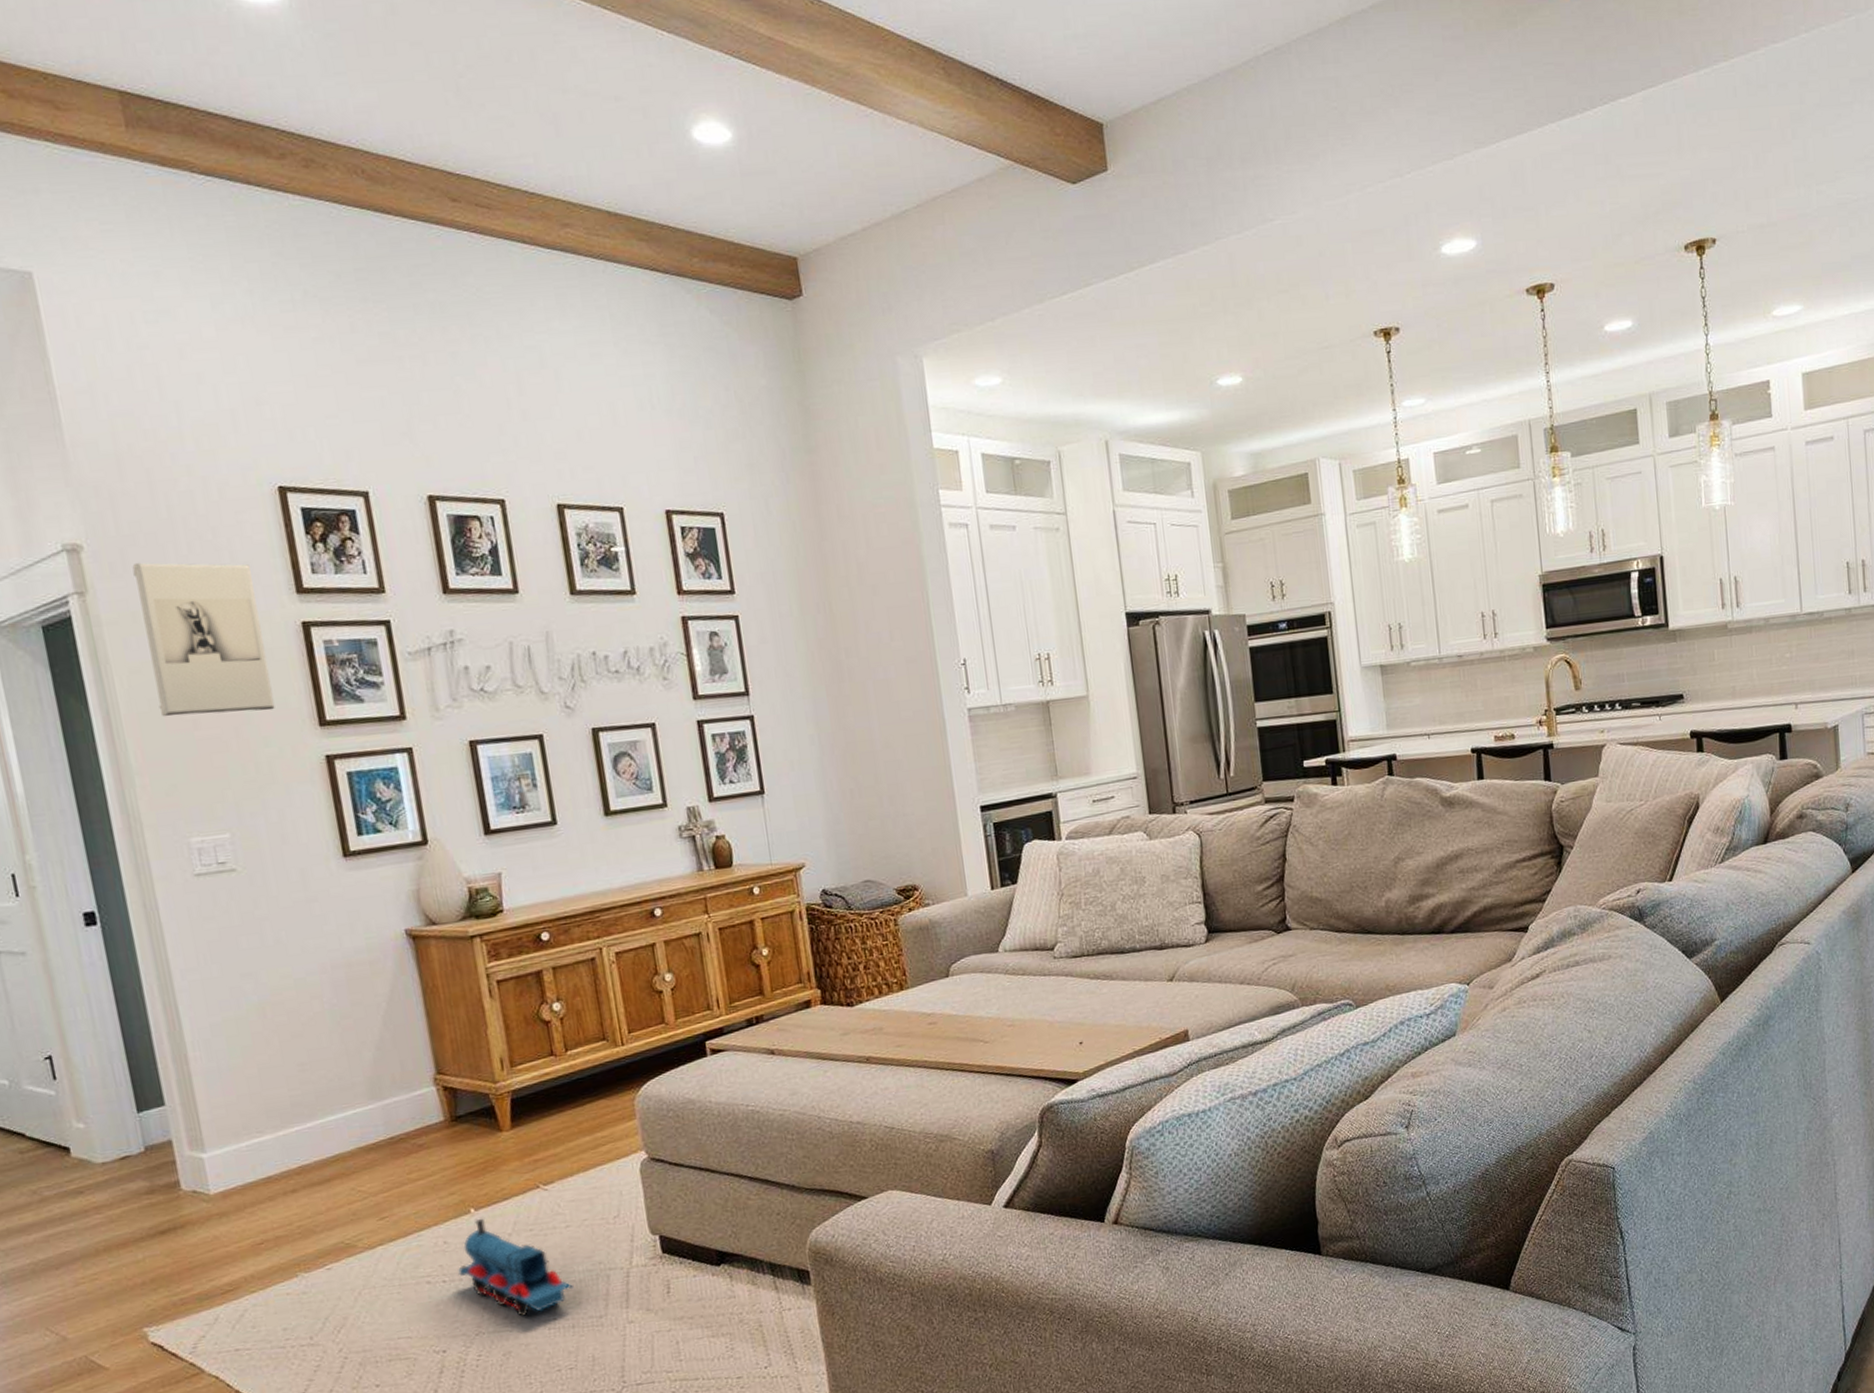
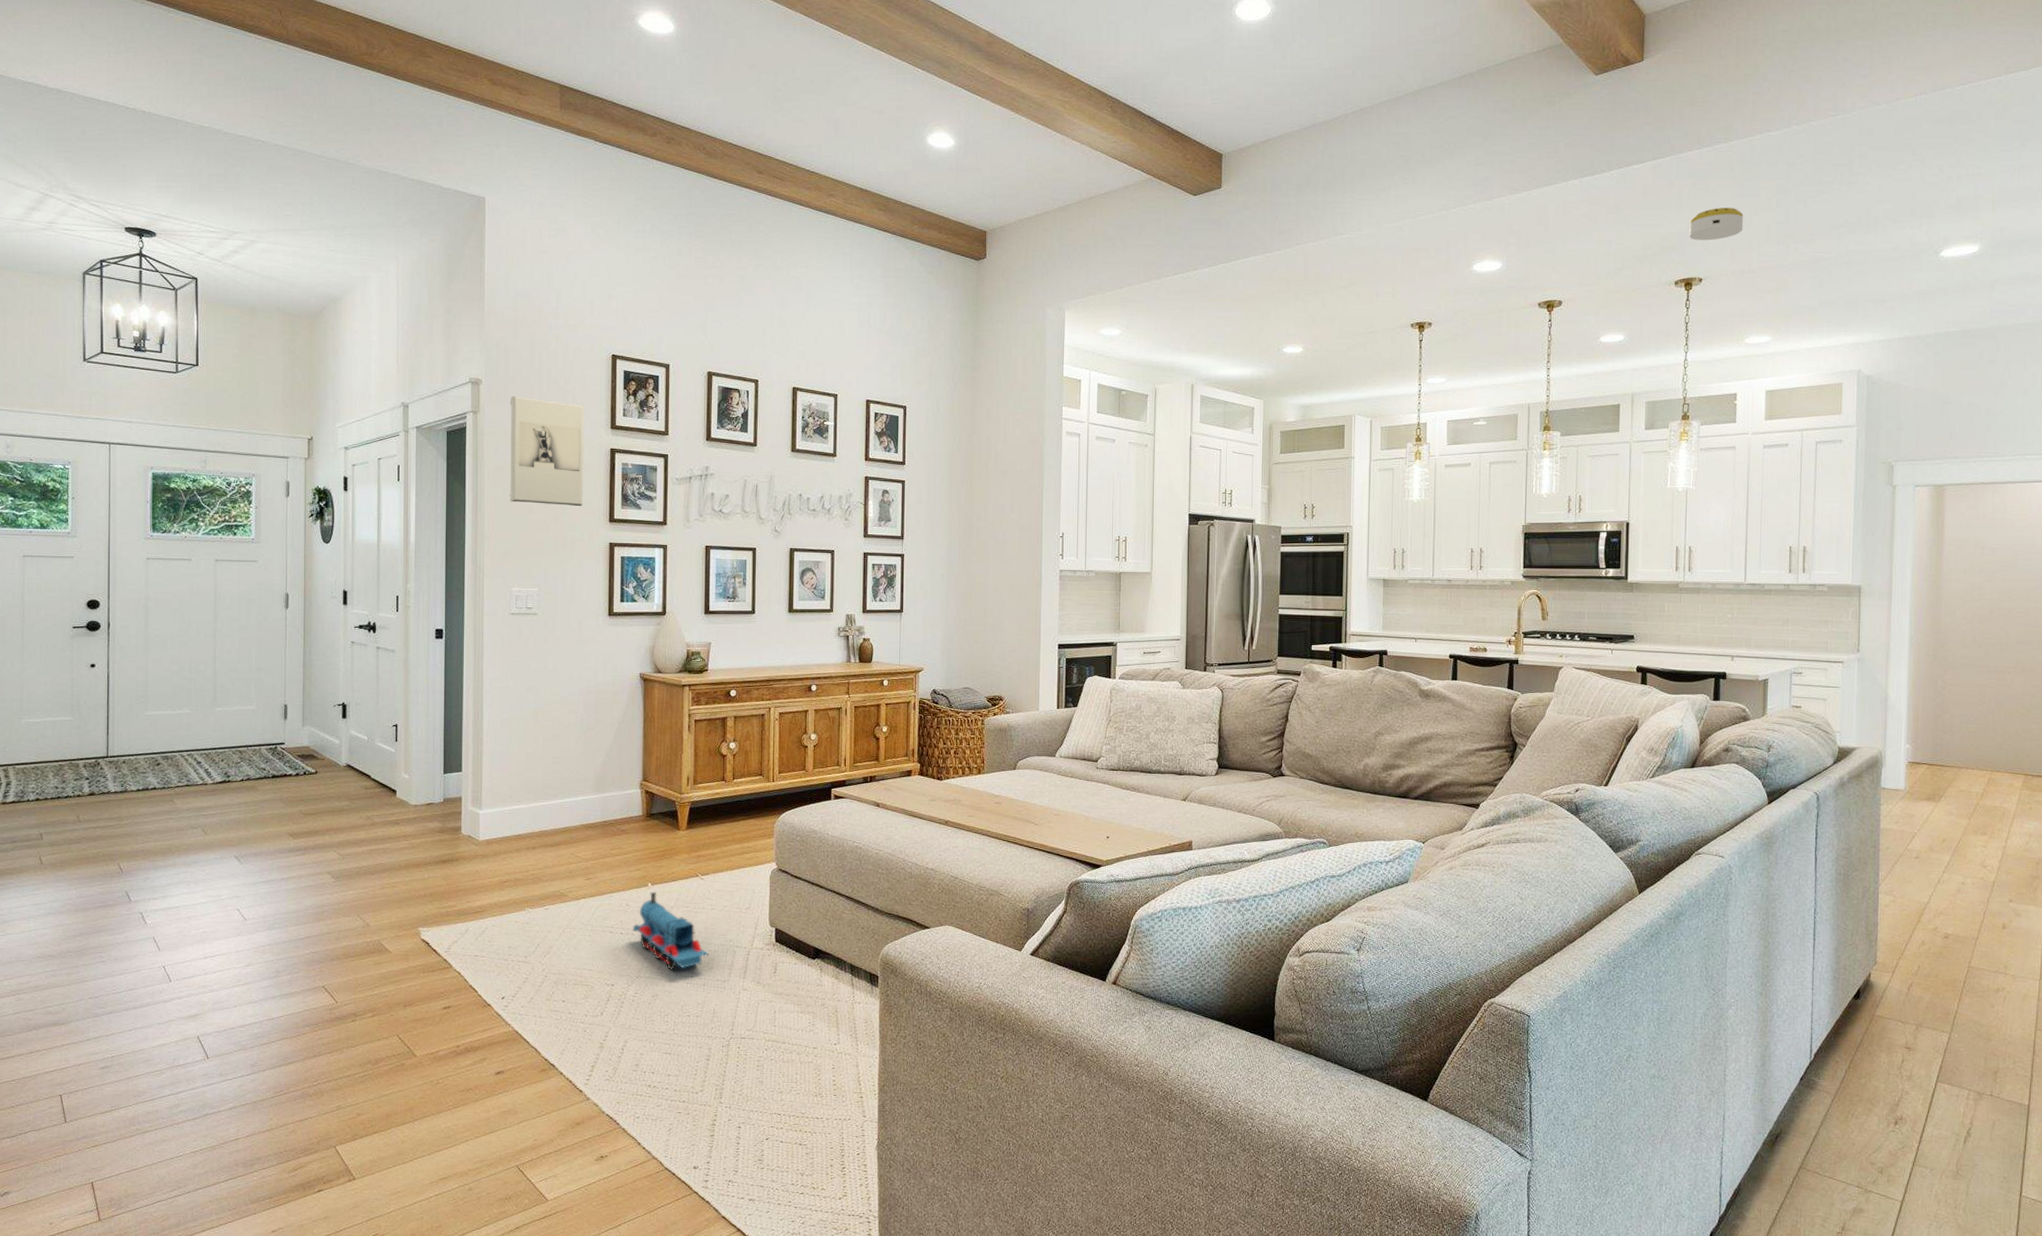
smoke detector: none [1694,145,1757,191] -> present [1689,208,1744,241]

